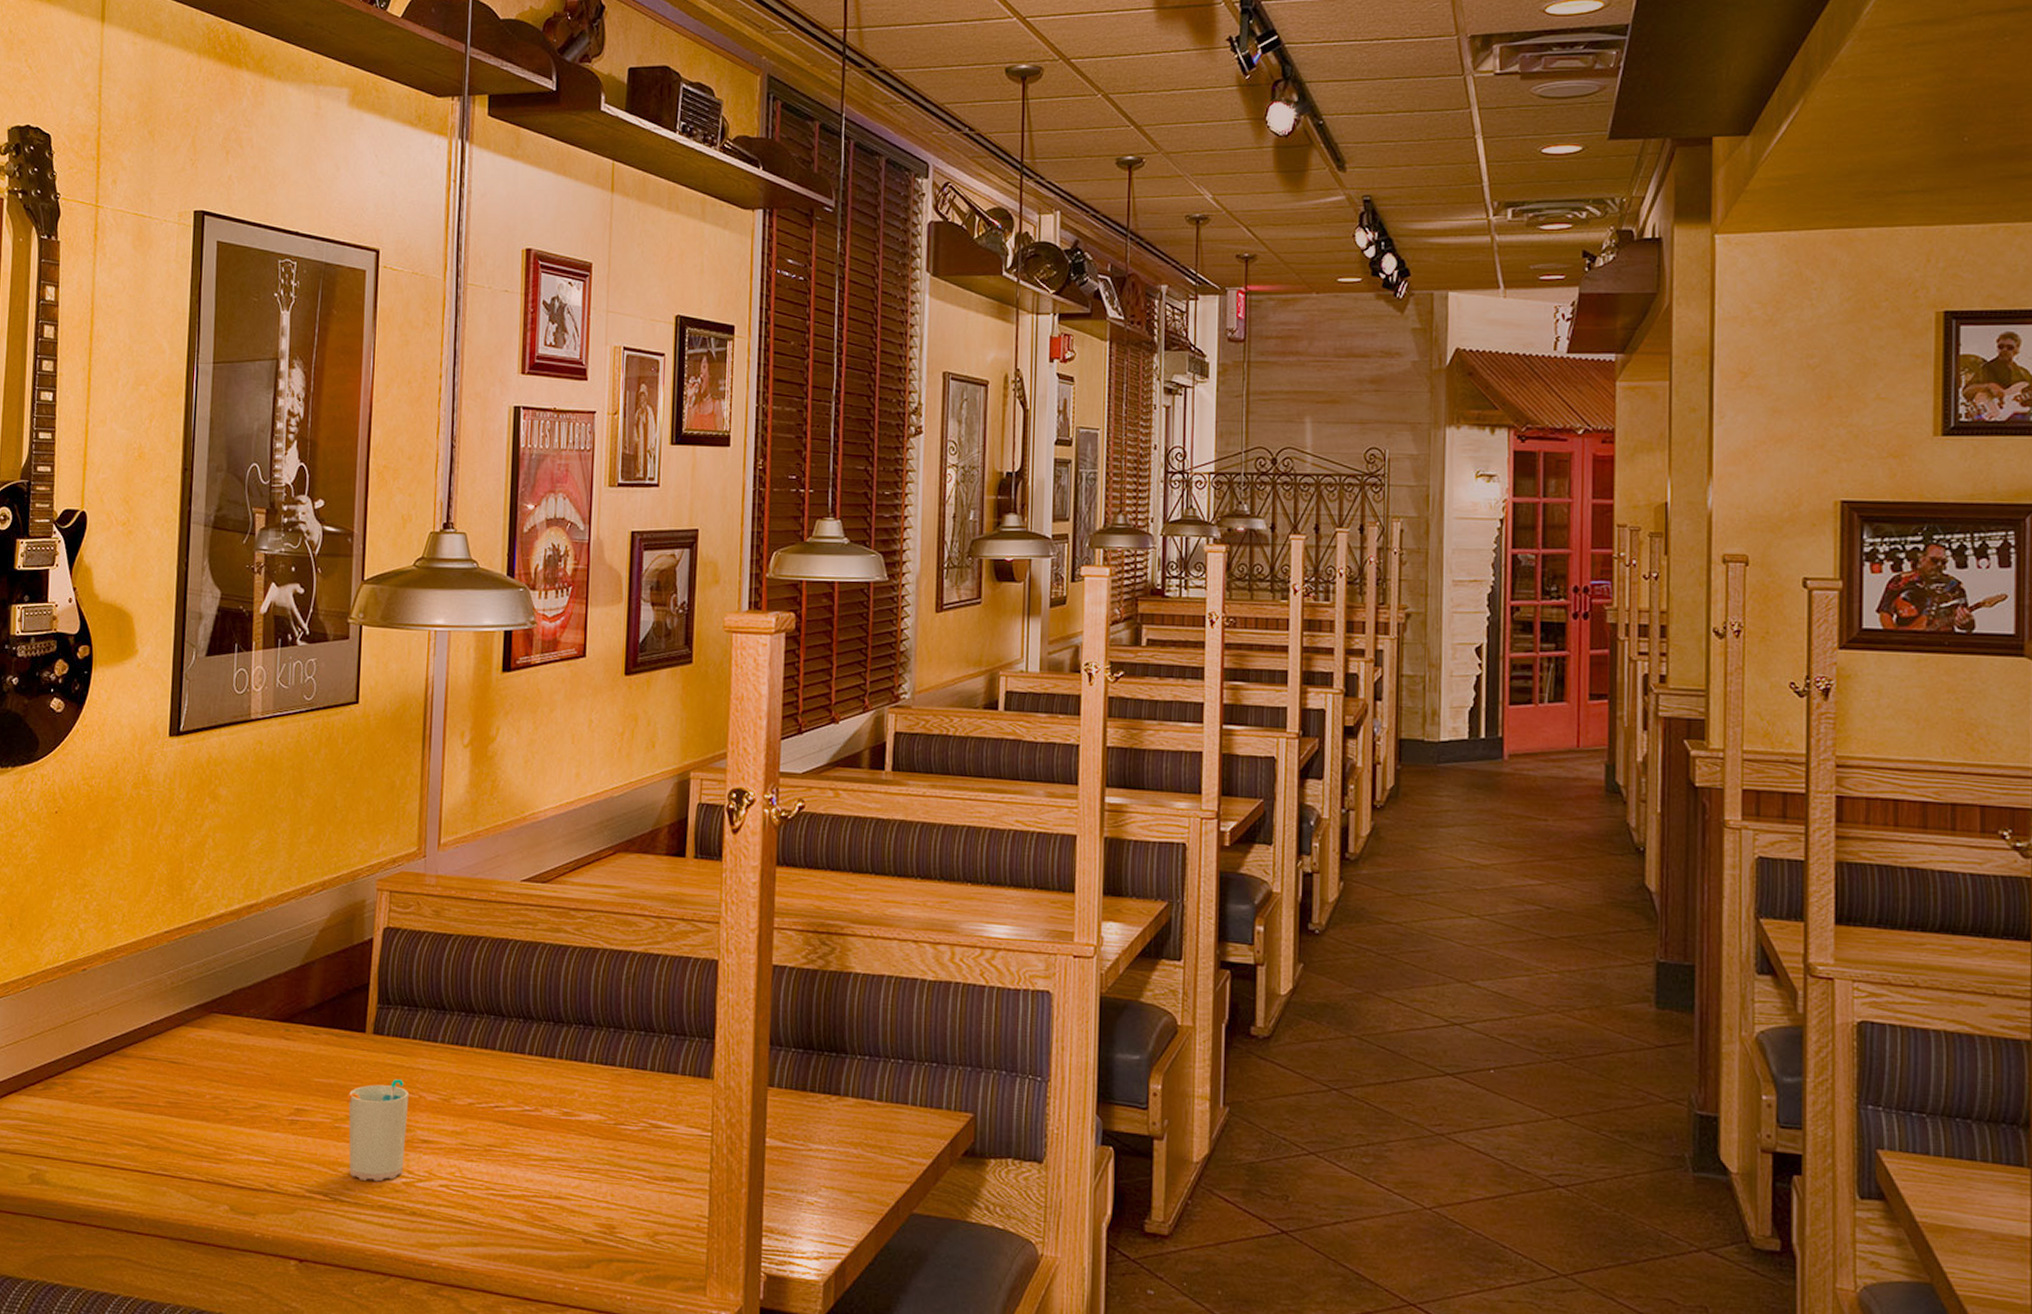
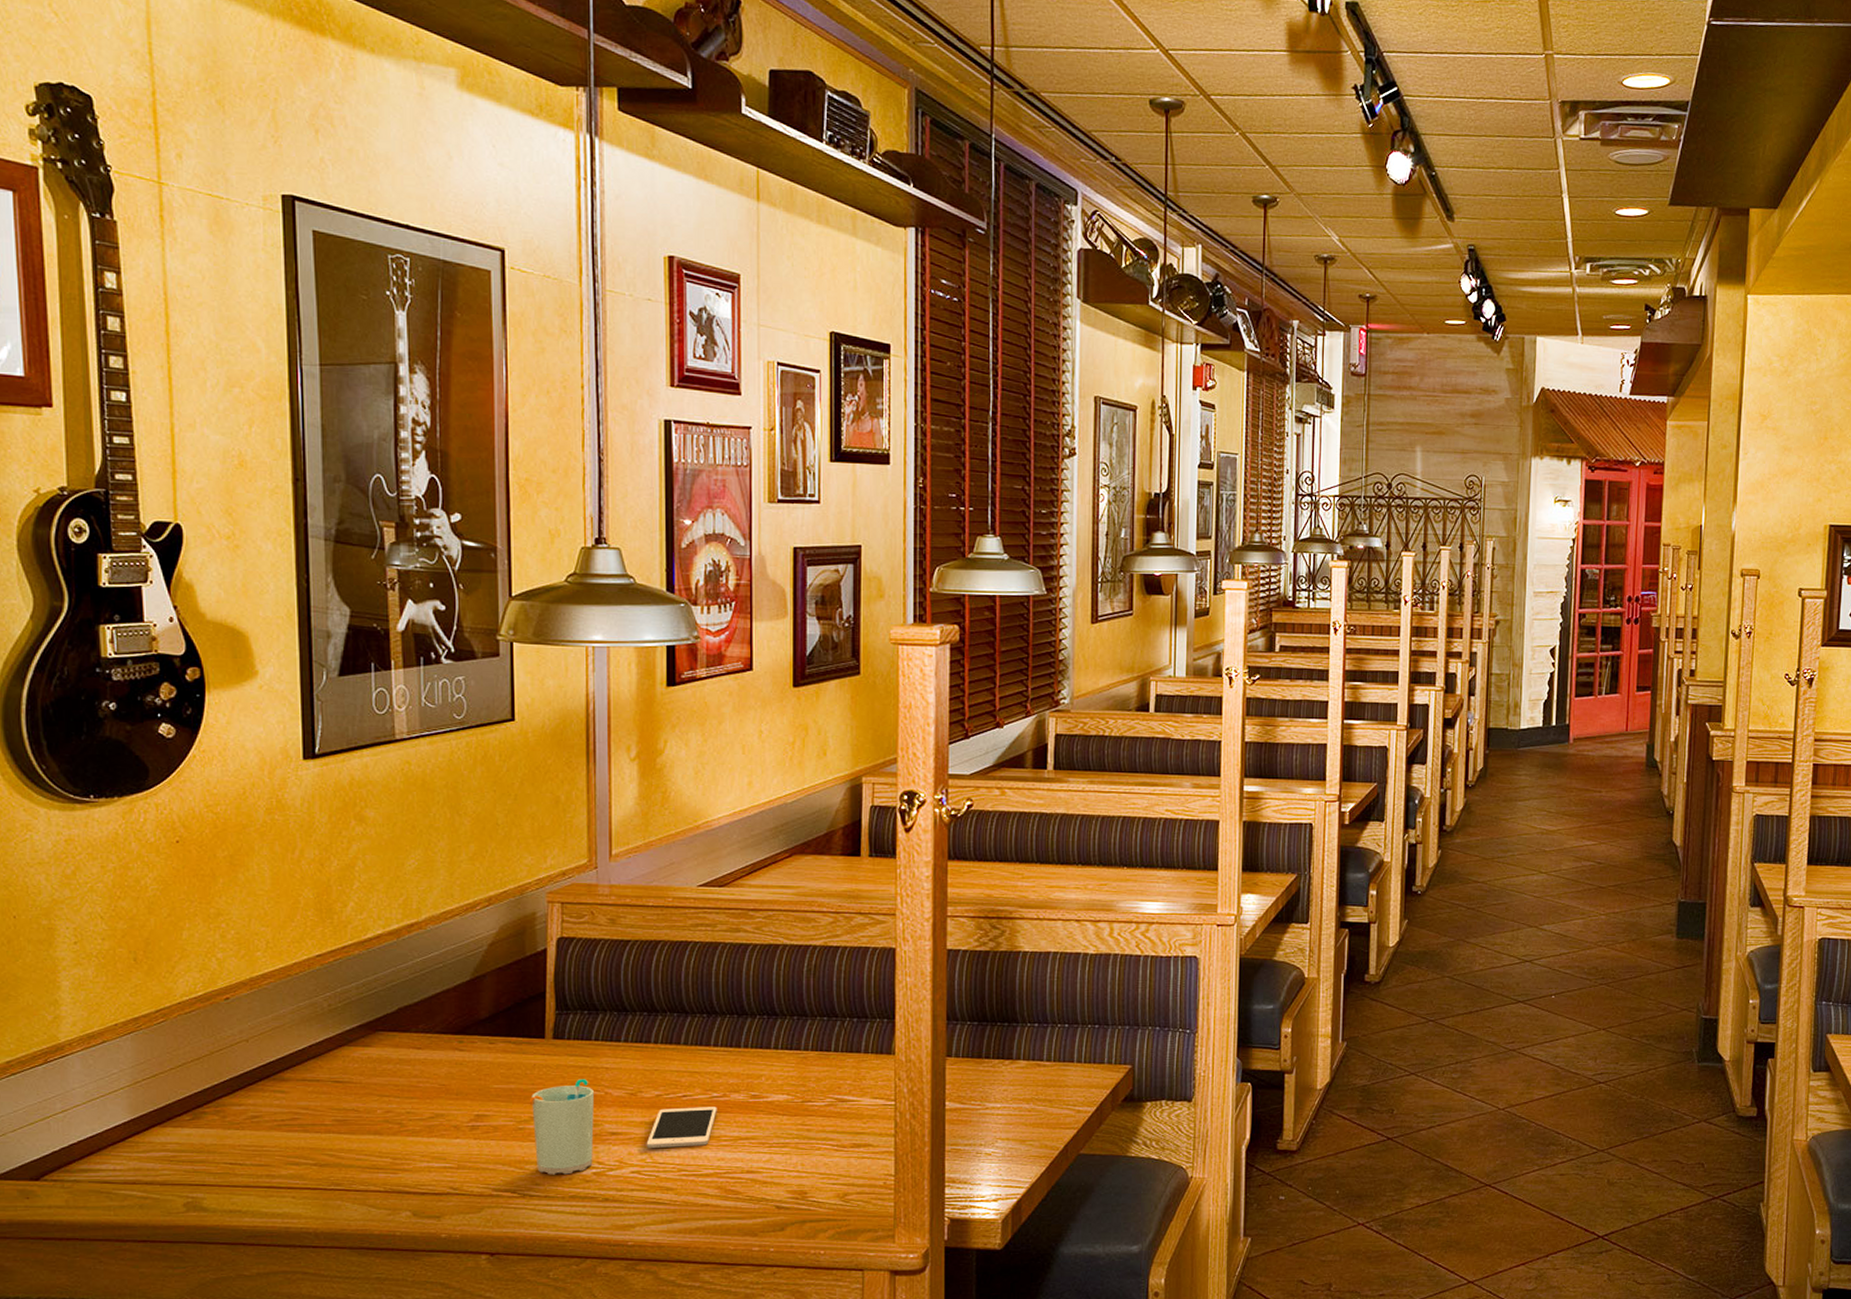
cell phone: none [456,1118,528,1164] -> present [646,1106,717,1149]

